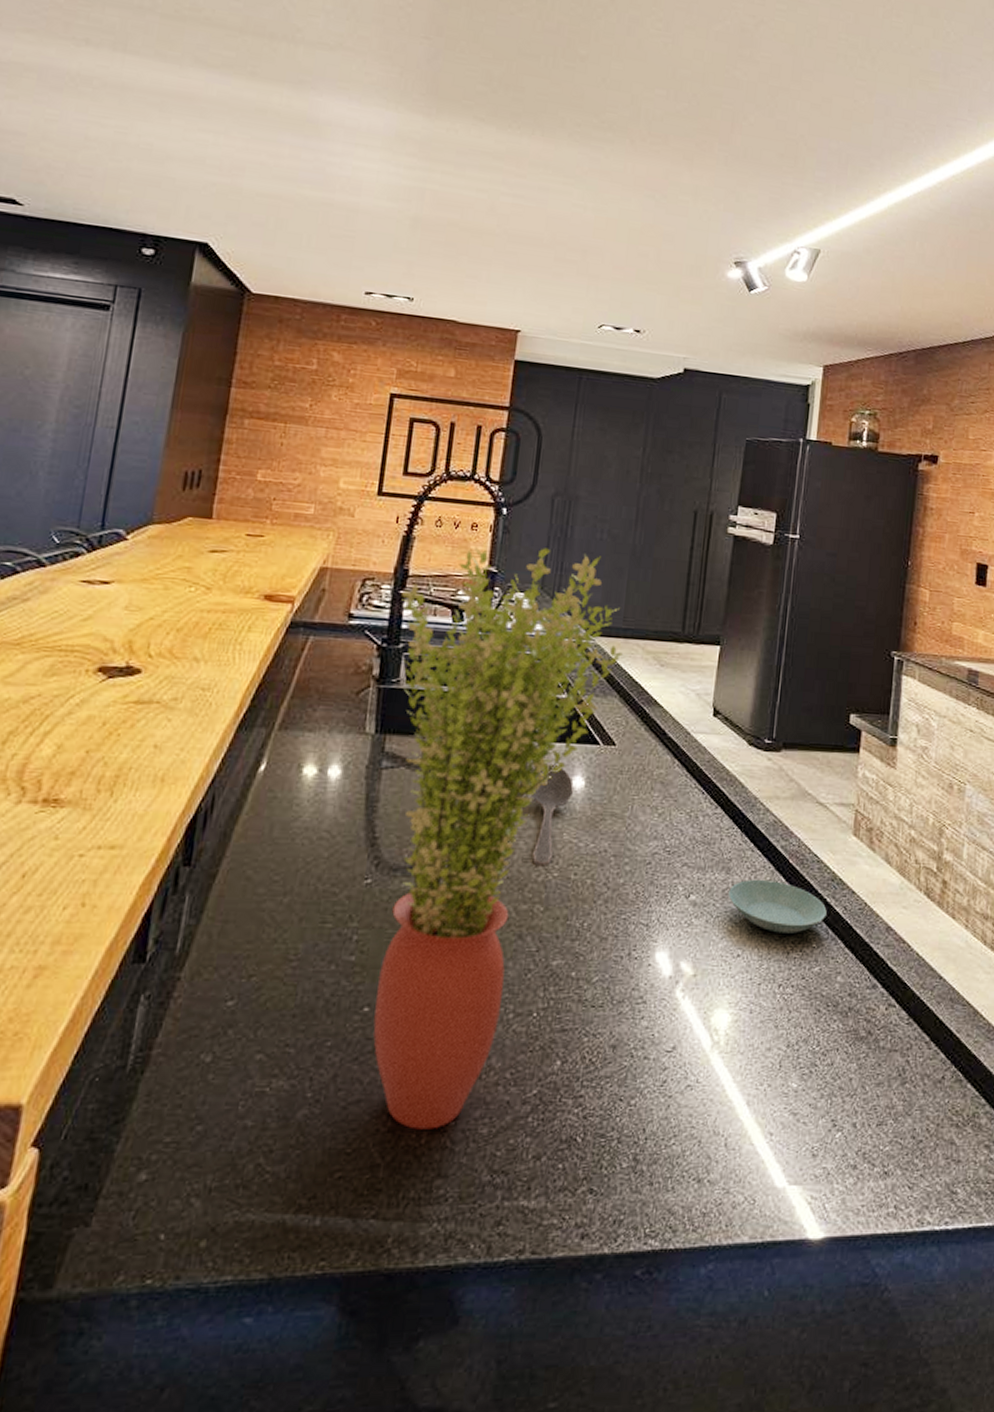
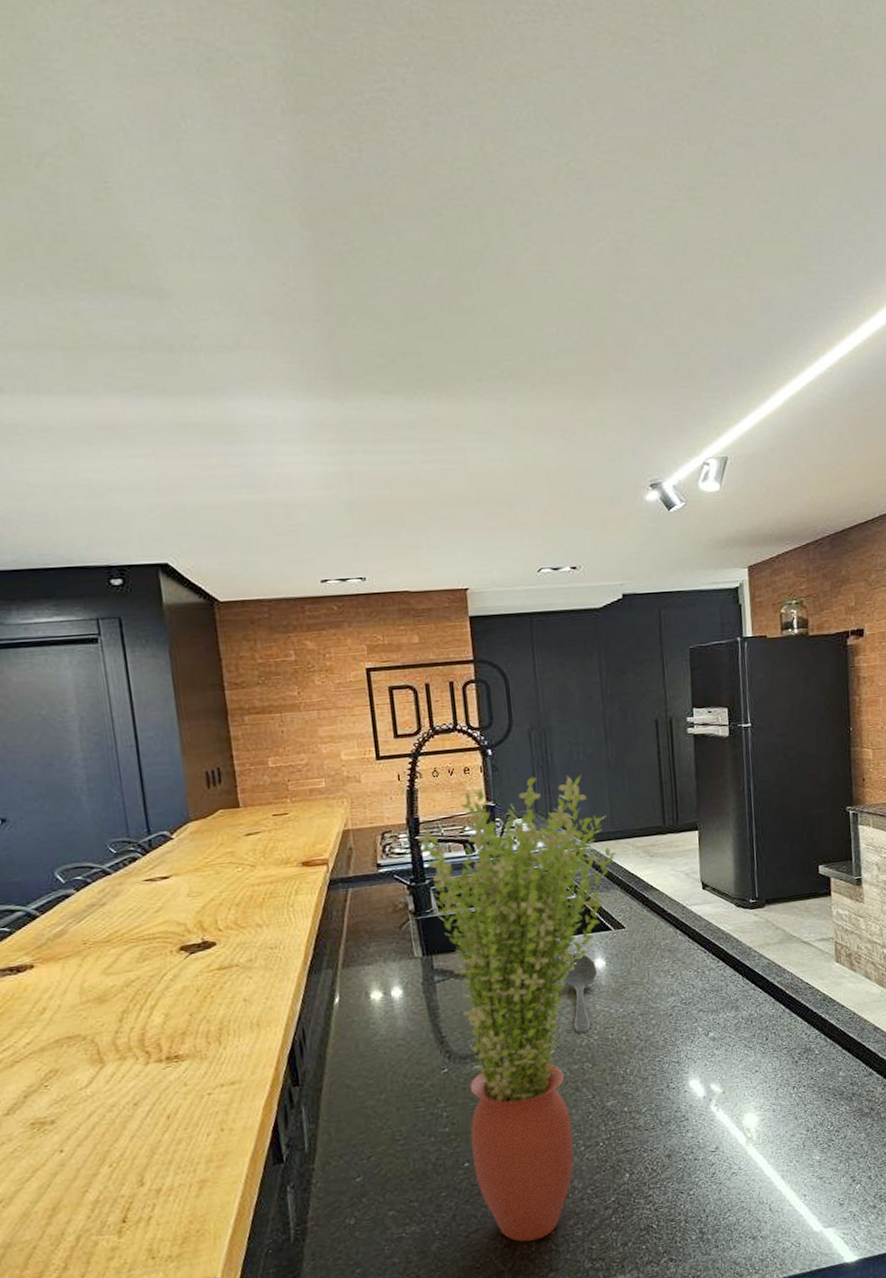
saucer: present [728,879,827,933] -> none [740,1009,823,1049]

